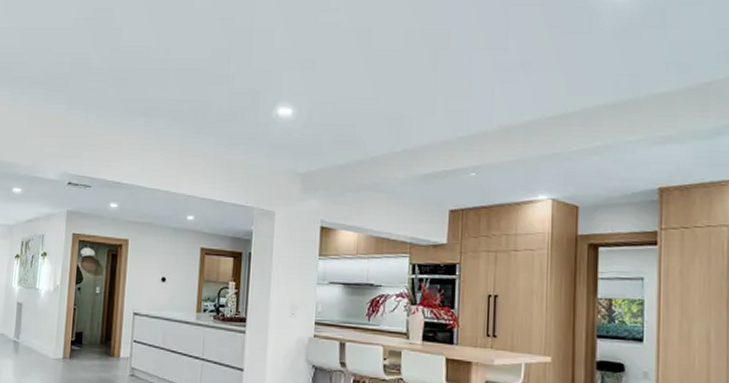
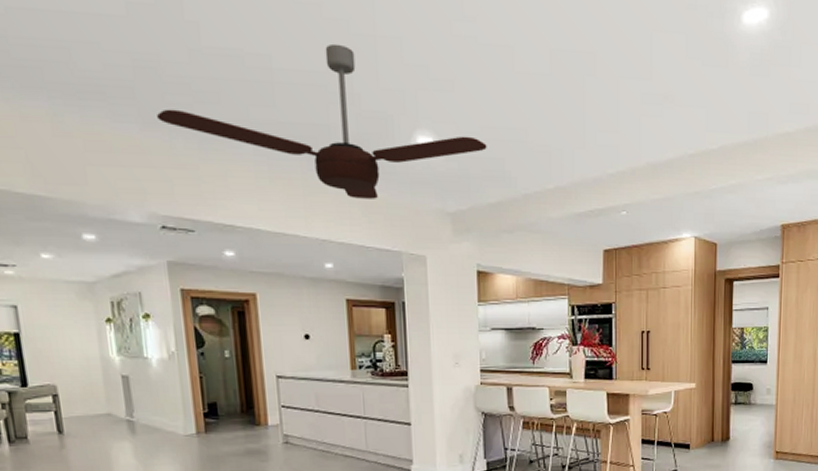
ceiling fan: none [80,37,340,161] -> present [157,43,487,199]

